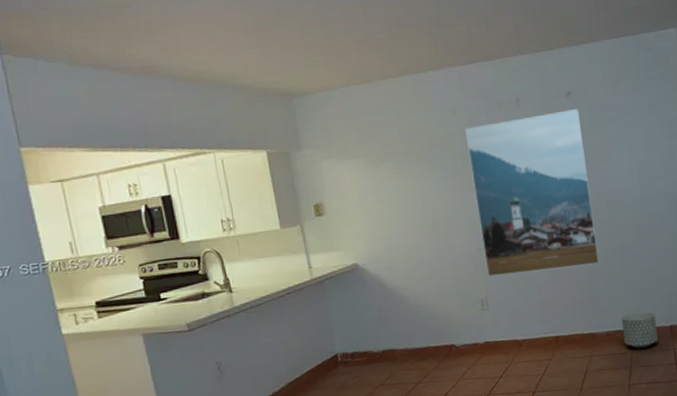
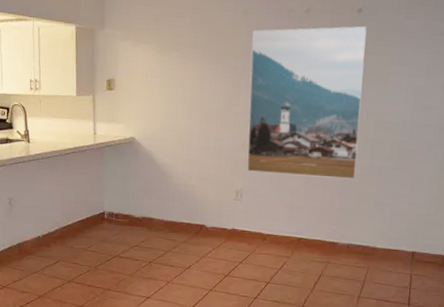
planter: present [621,311,658,349] -> none [363,231,400,267]

